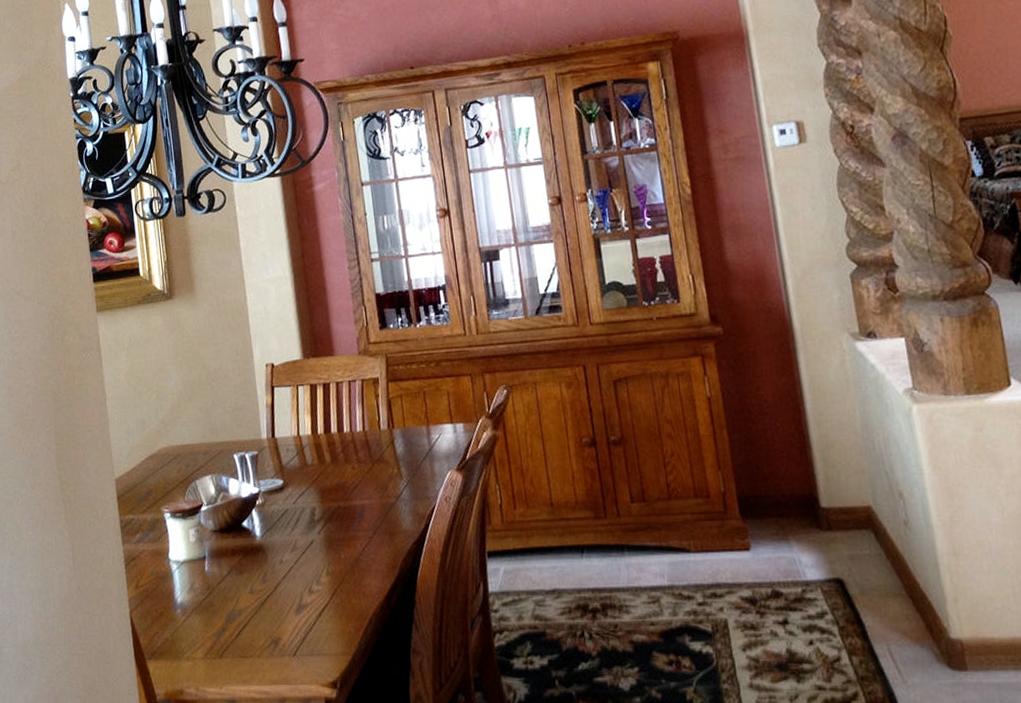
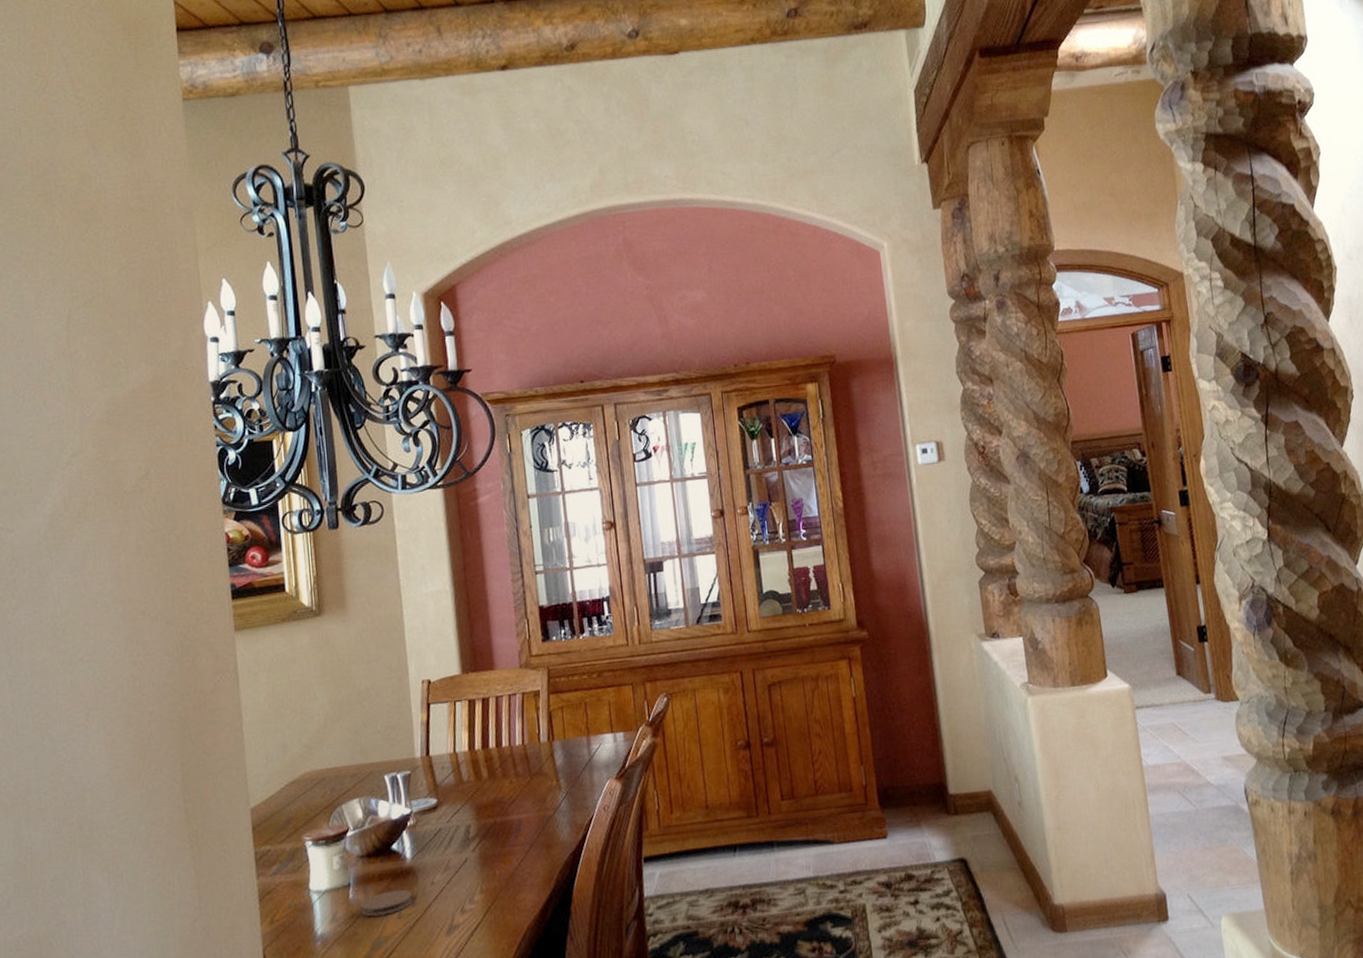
coaster: none [215,565,263,590] -> present [360,889,413,917]

